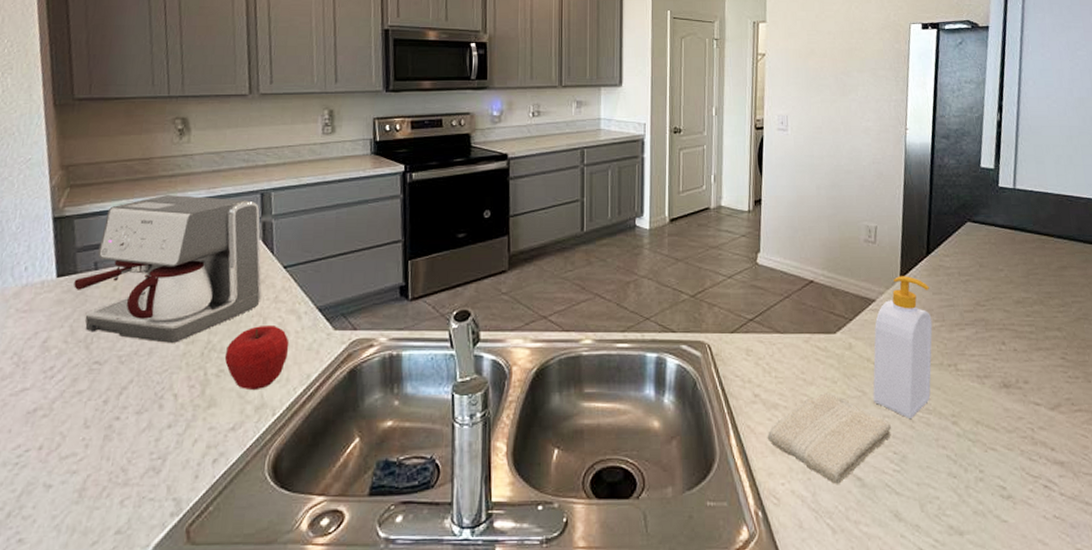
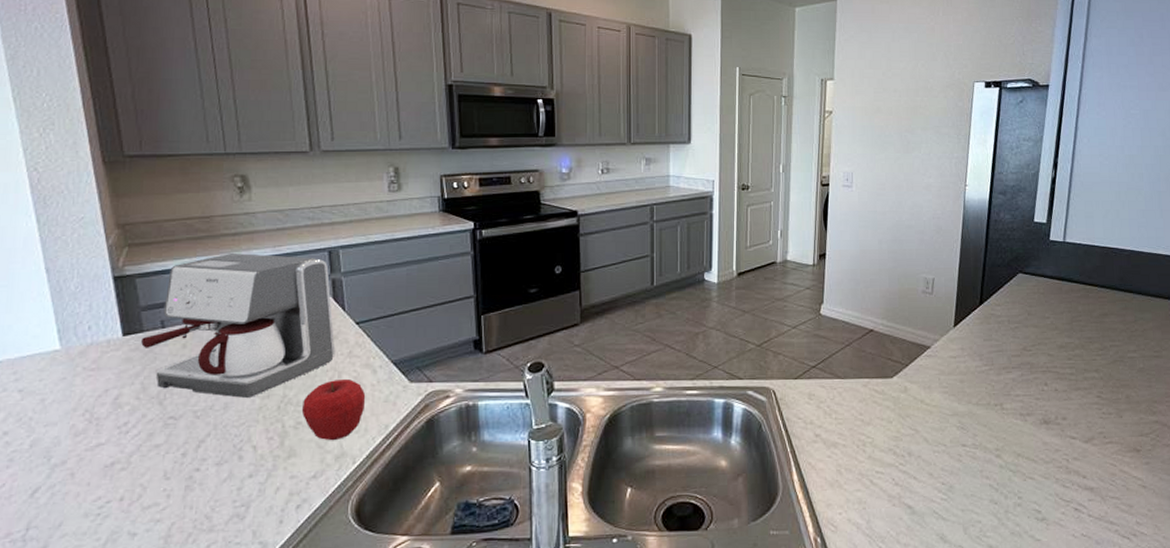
washcloth: present [767,392,892,484] -> none [826,431,941,512]
soap bottle: present [873,276,933,420] -> none [925,324,982,454]

